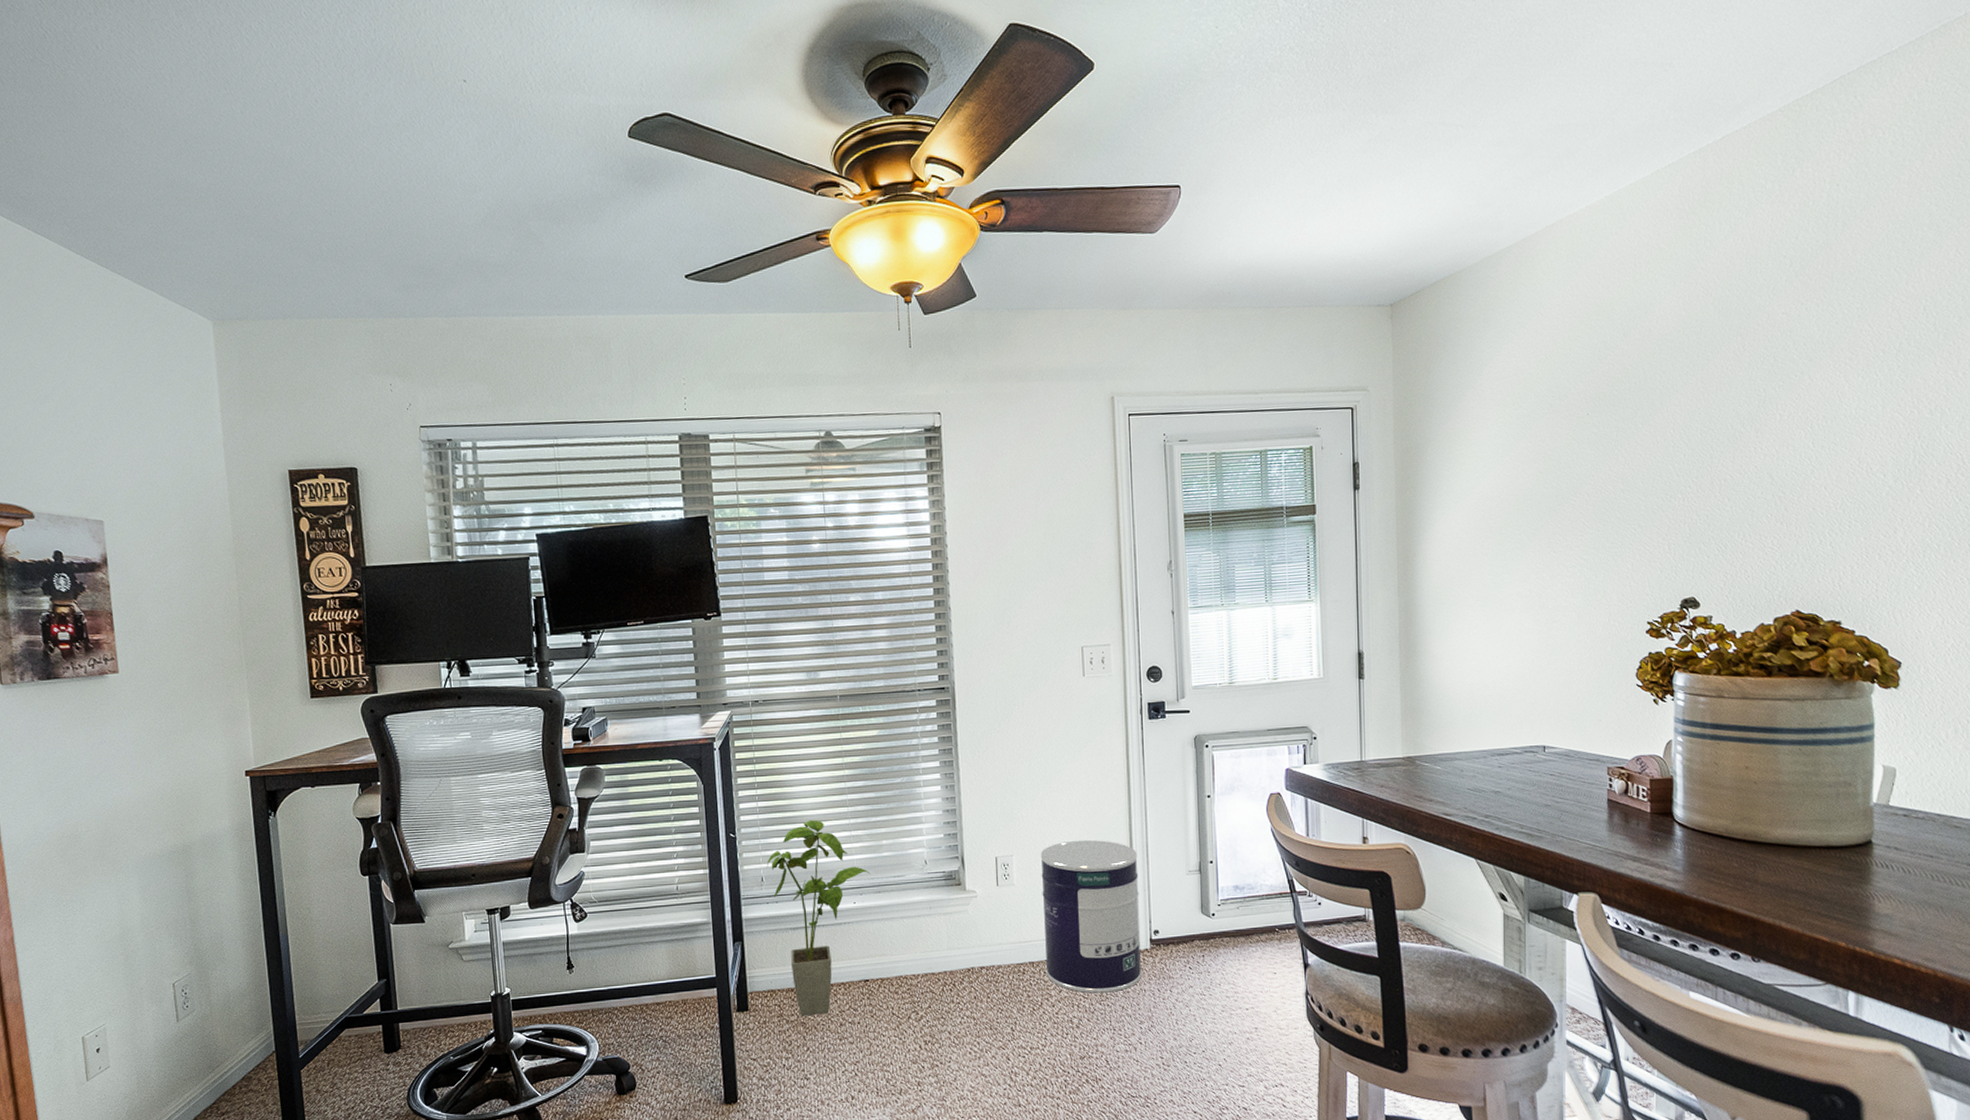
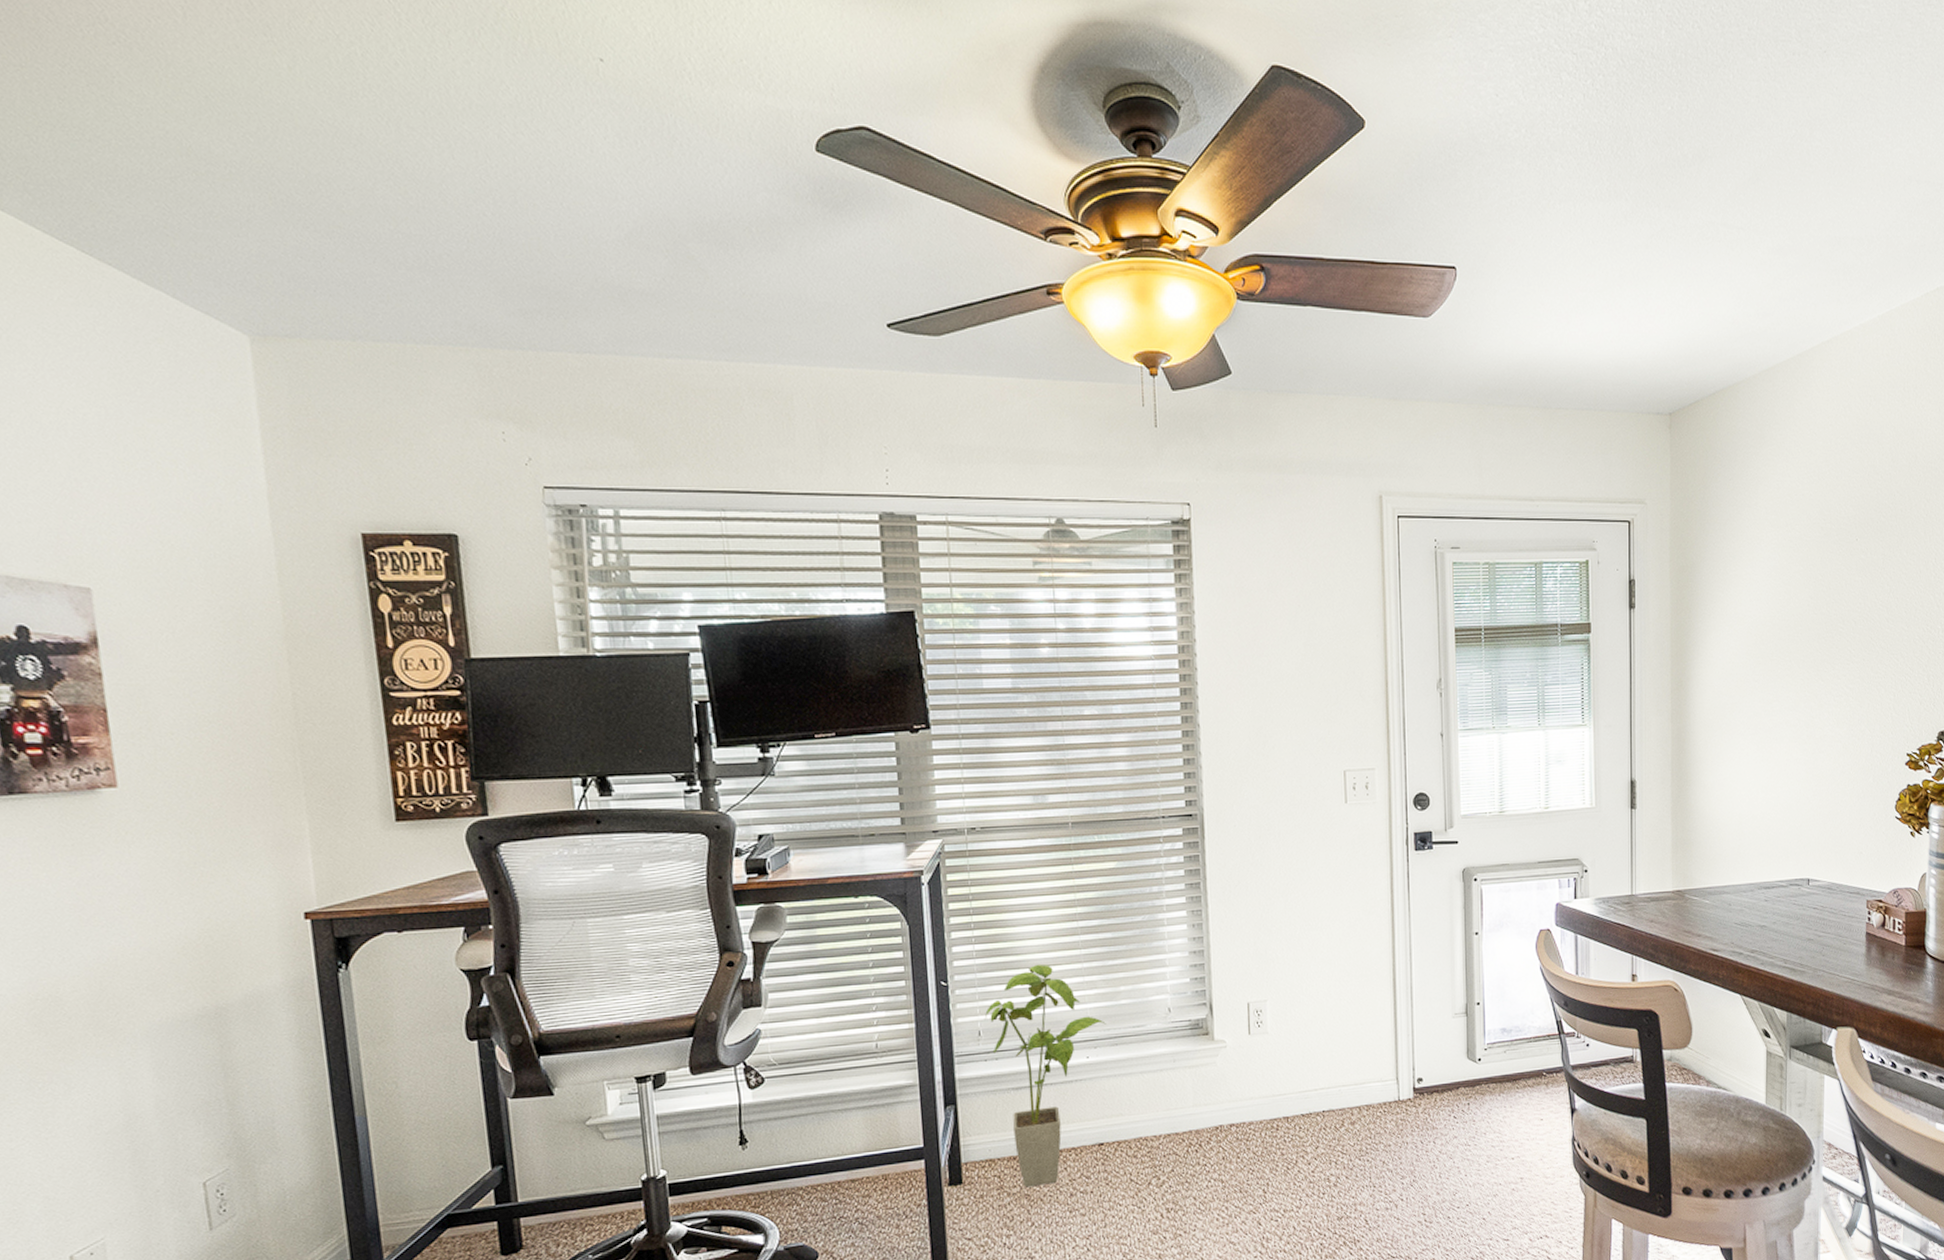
paint can: present [1040,839,1142,994] -> none [1296,982,1405,1149]

